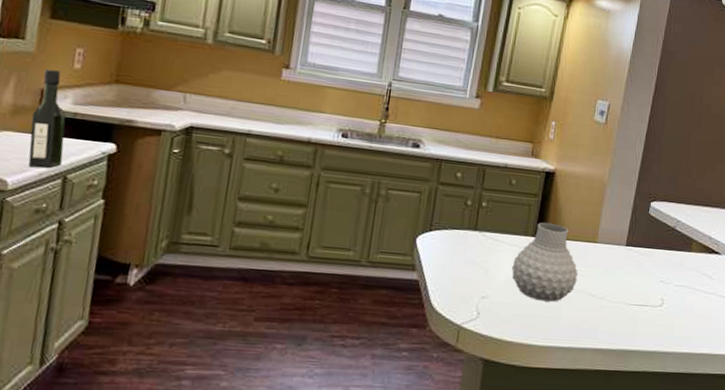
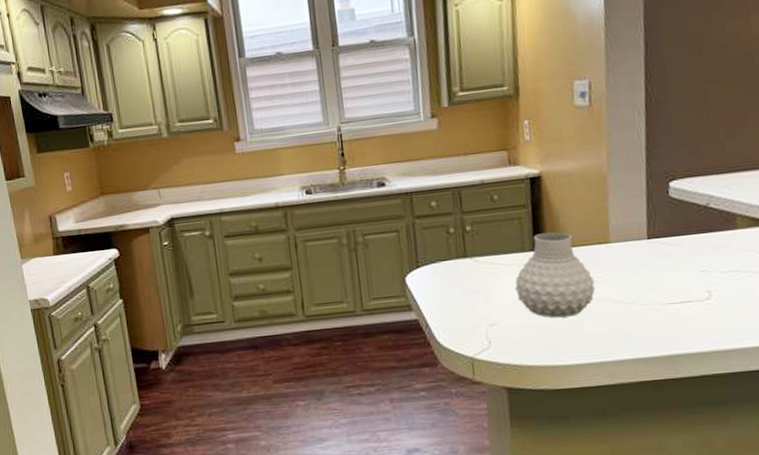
bottle: present [28,69,66,169] -> none [46,196,82,284]

